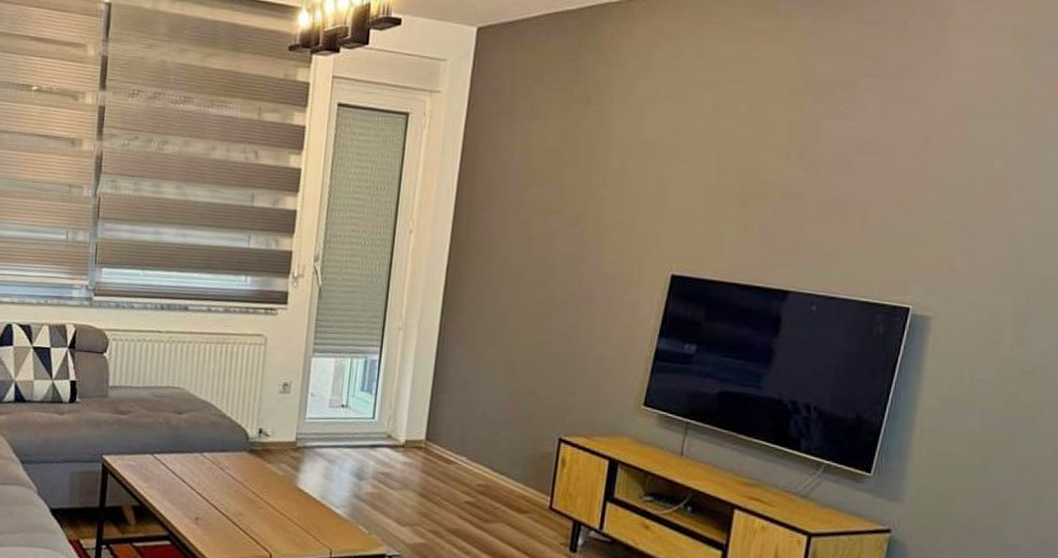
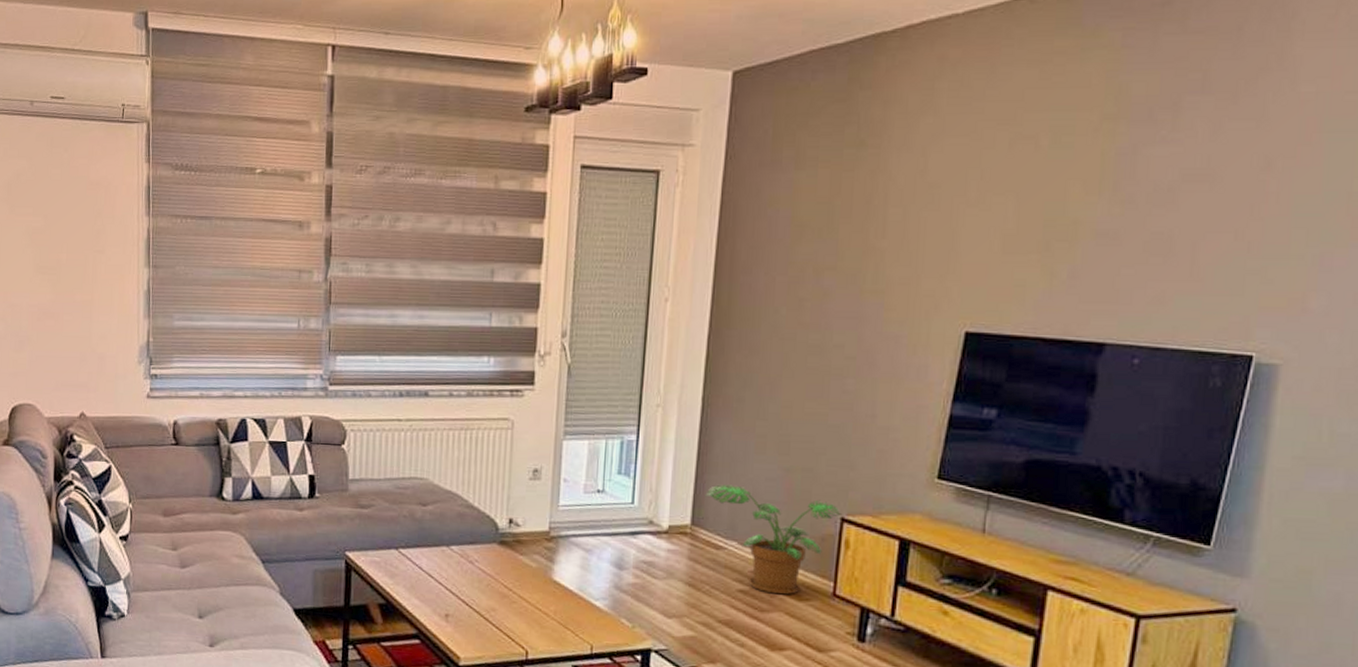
potted plant: none [439,403,559,507] -> present [705,484,841,595]

